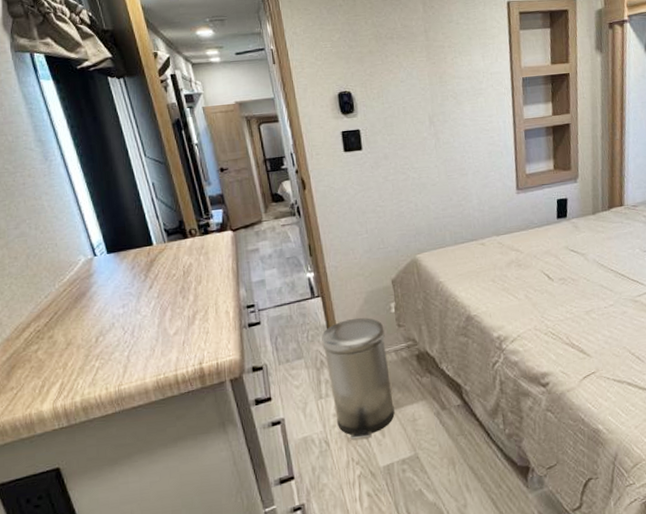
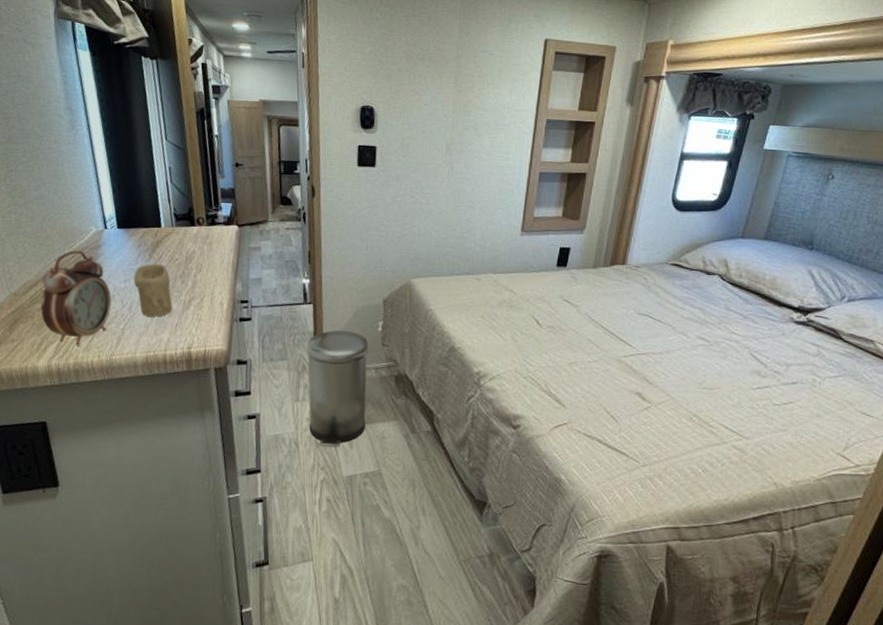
alarm clock: none [35,283,113,382] -> present [40,250,112,346]
candle: none [131,283,177,339] -> present [133,264,173,317]

